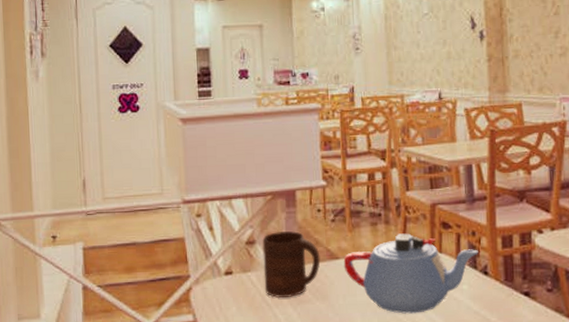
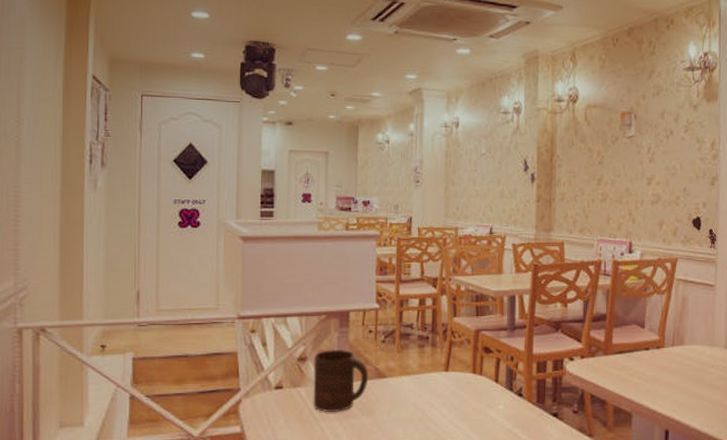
teapot: present [343,233,479,314] -> none [390,356,515,430]

